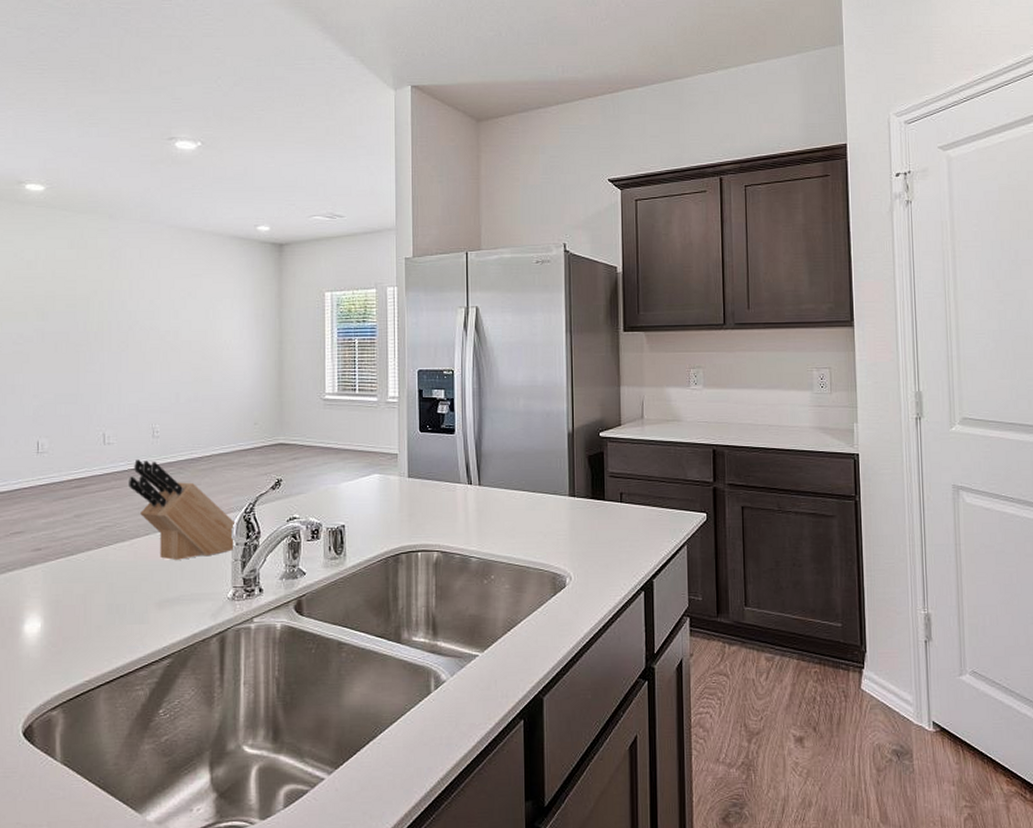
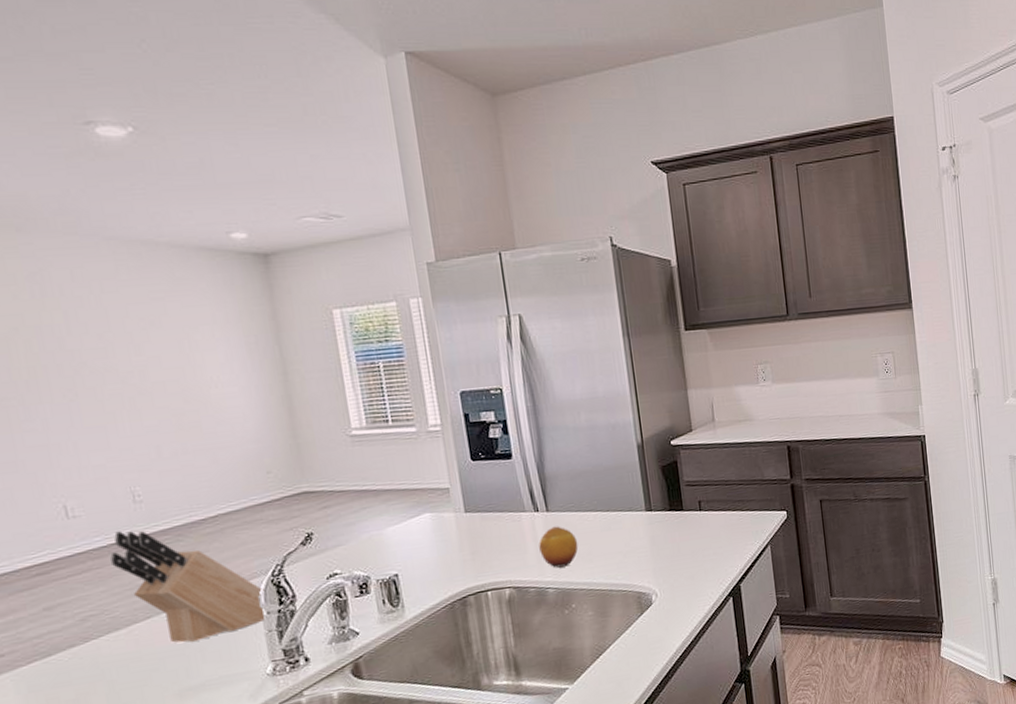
fruit: none [468,500,503,539] -> present [539,526,579,568]

